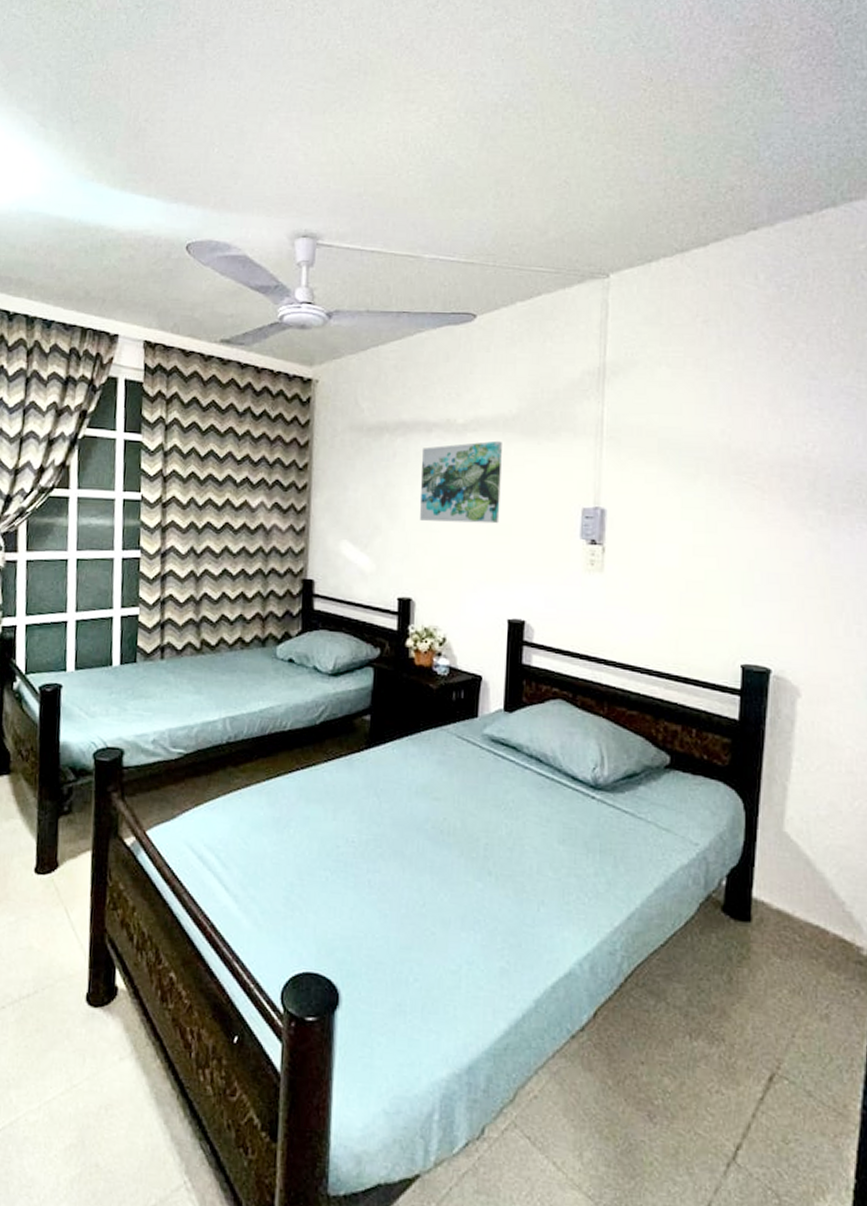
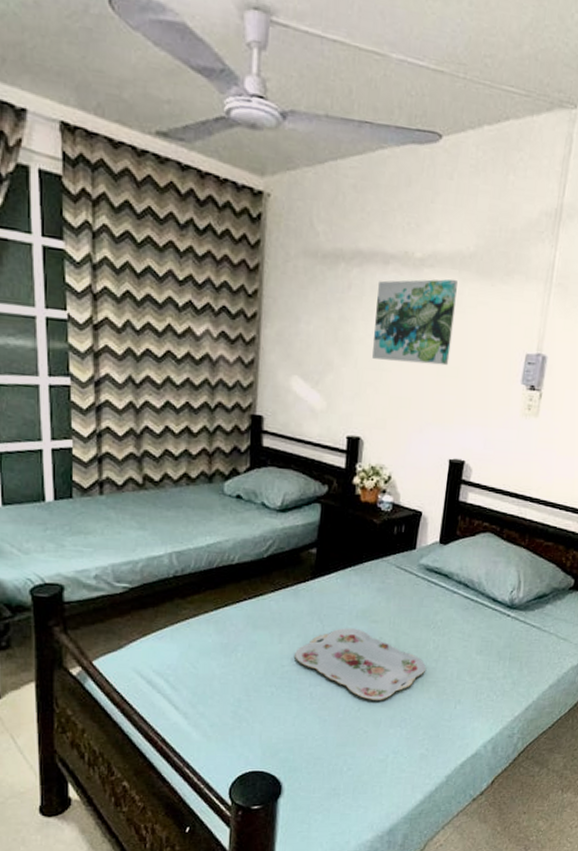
serving tray: none [350,805,500,895] -> present [295,628,427,700]

